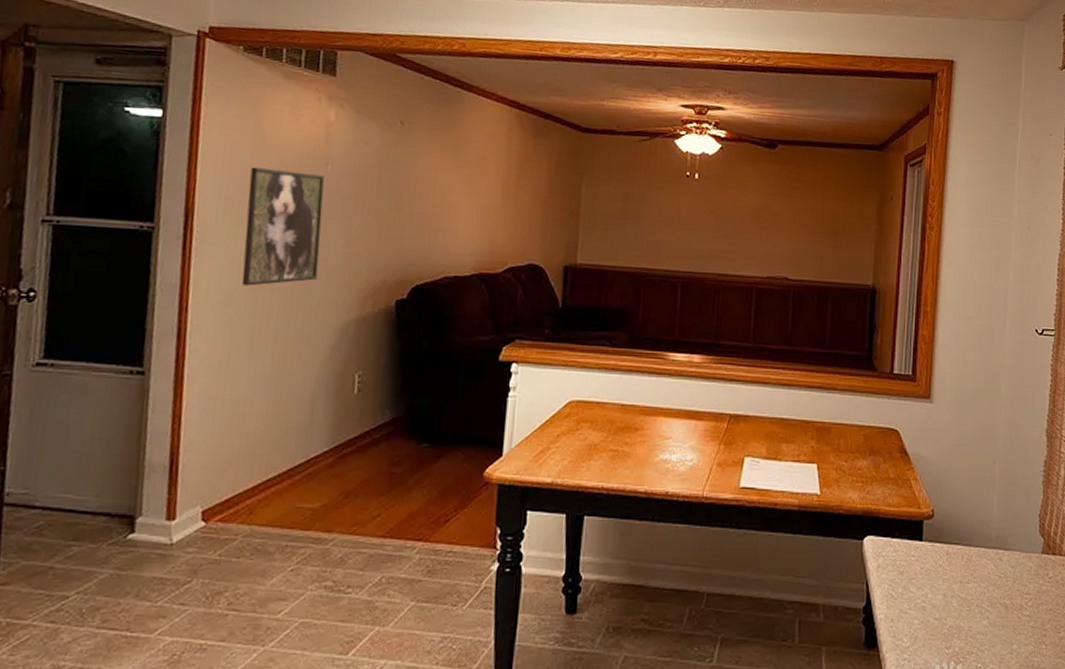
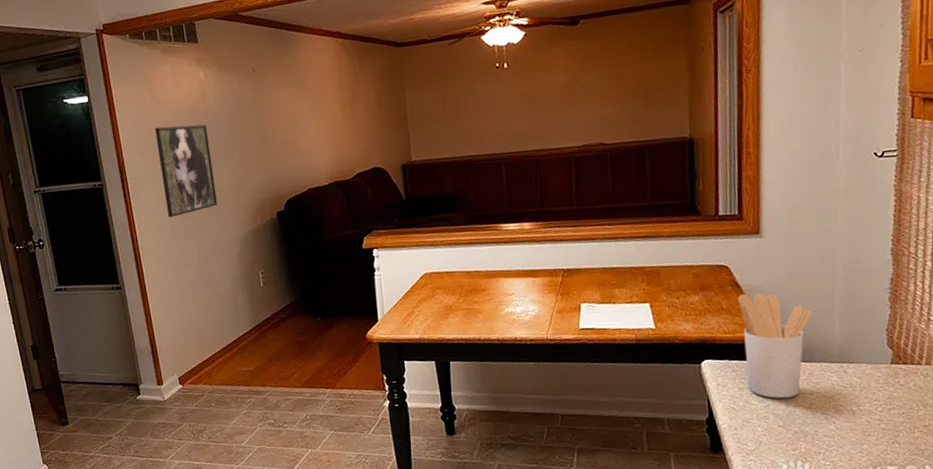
utensil holder: none [905,464,973,586] -> present [738,293,812,398]

